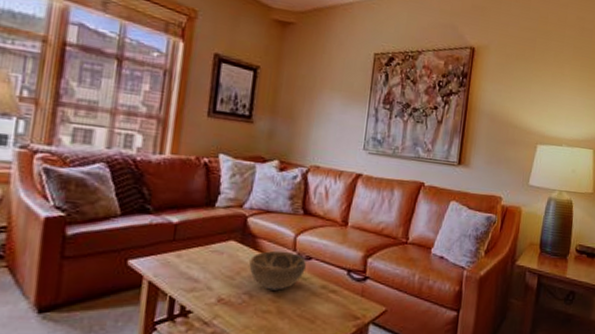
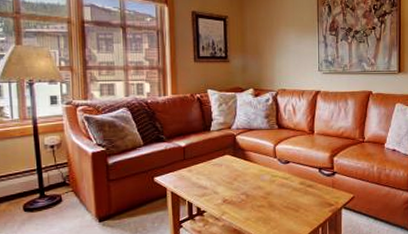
decorative bowl: present [249,250,306,290] -> none [242,159,286,190]

